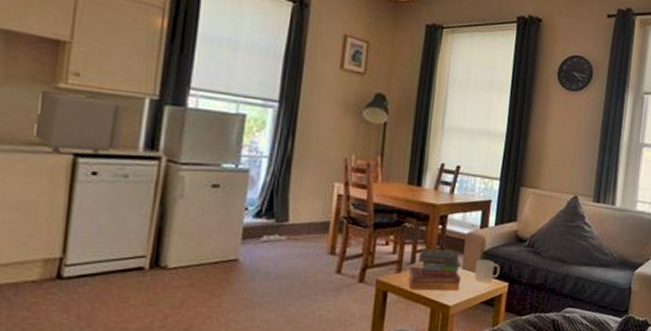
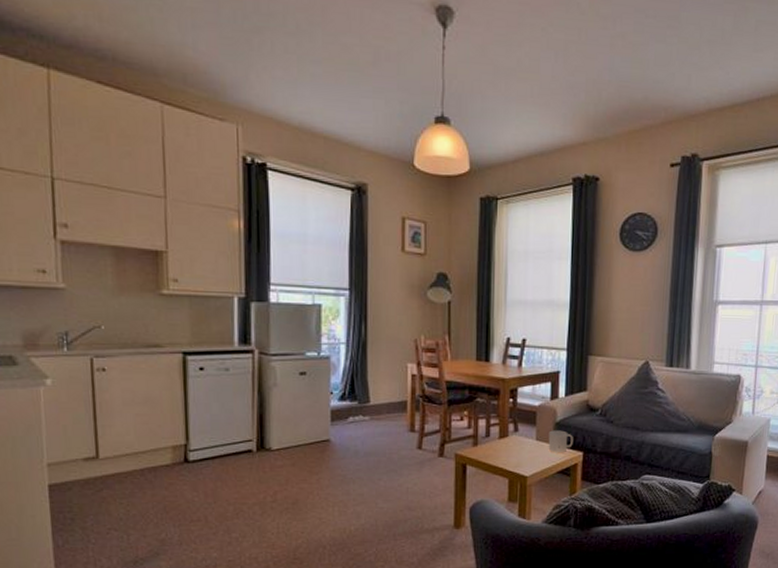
microwave: present [34,90,127,154] -> none [148,297,220,351]
books: present [408,248,462,291] -> none [484,422,536,463]

